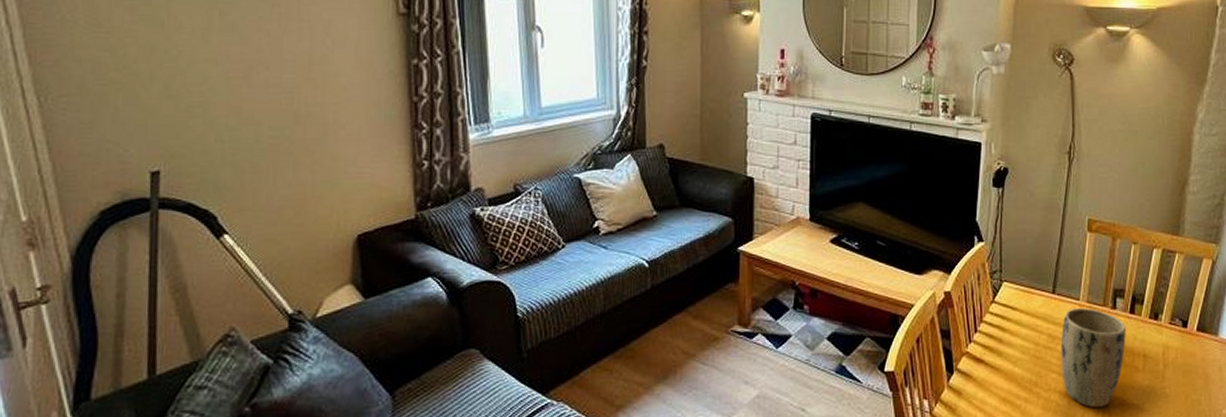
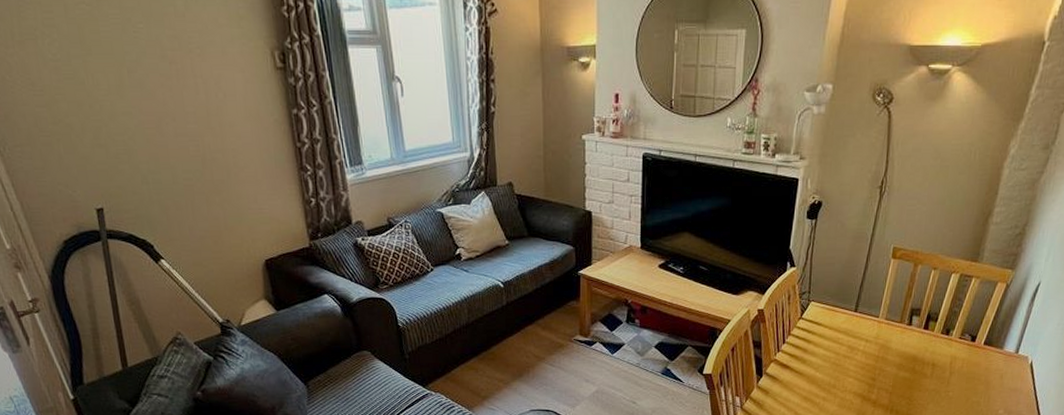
plant pot: present [1060,308,1126,407] -> none [857,324,919,406]

